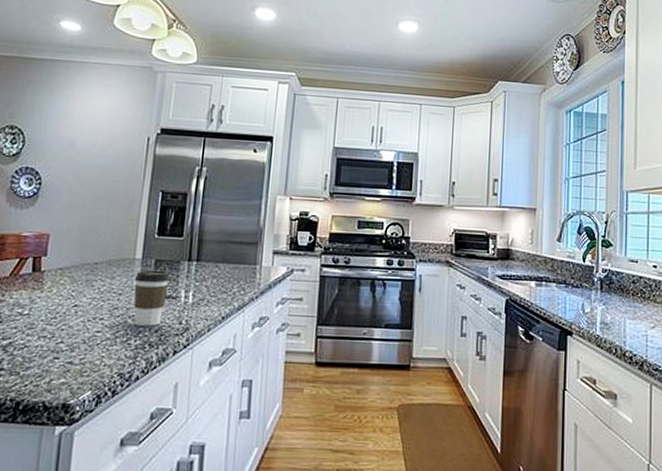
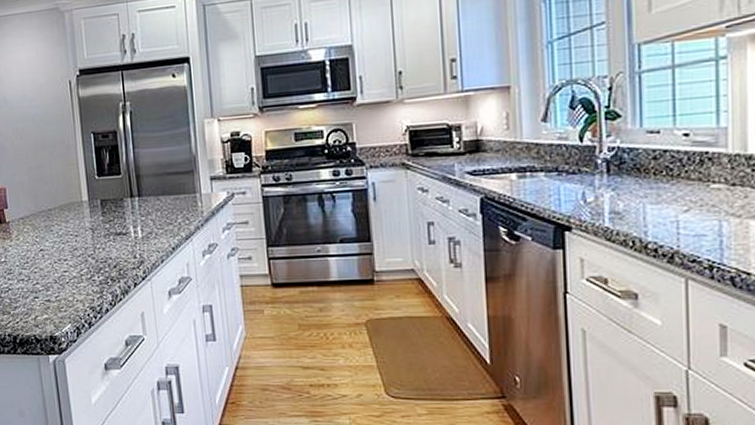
coffee cup: present [133,270,170,326] -> none [86,209,118,263]

